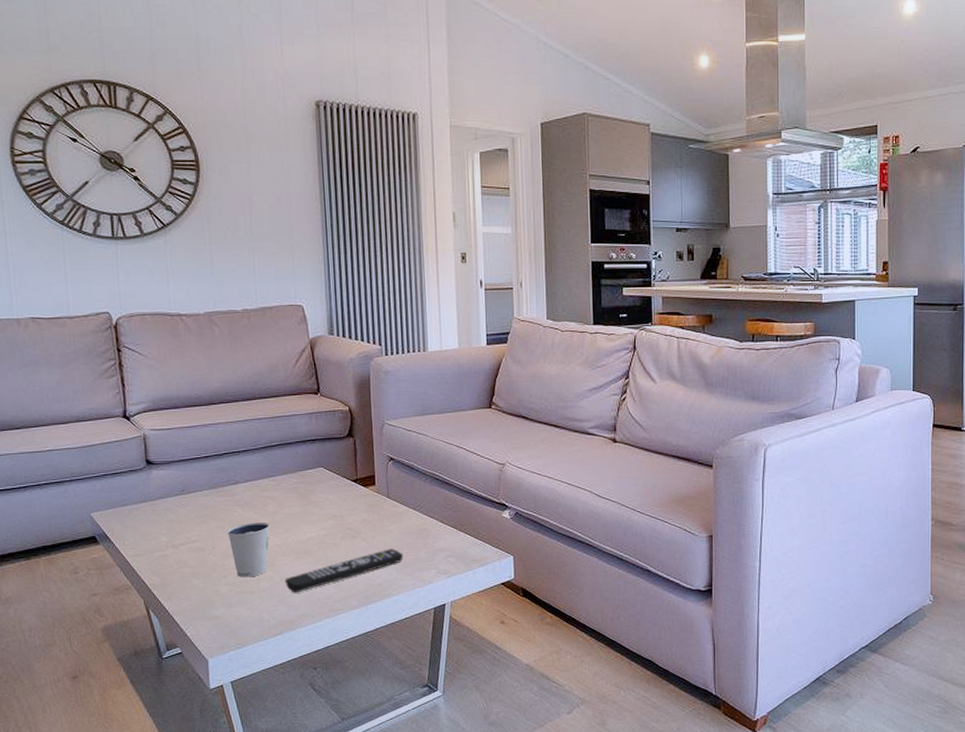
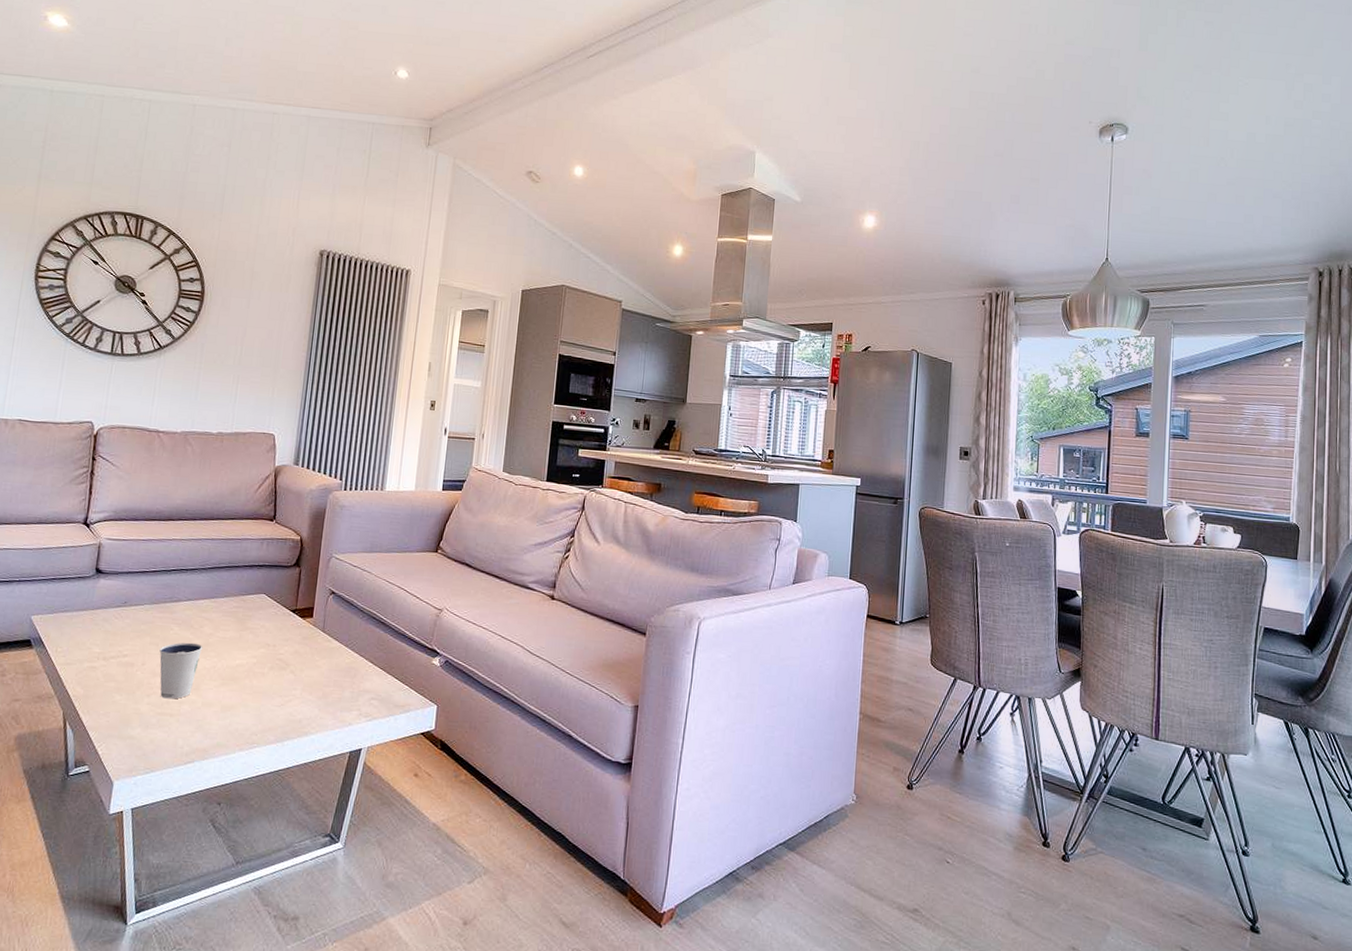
remote control: present [284,549,404,593] -> none [206,684,329,721]

